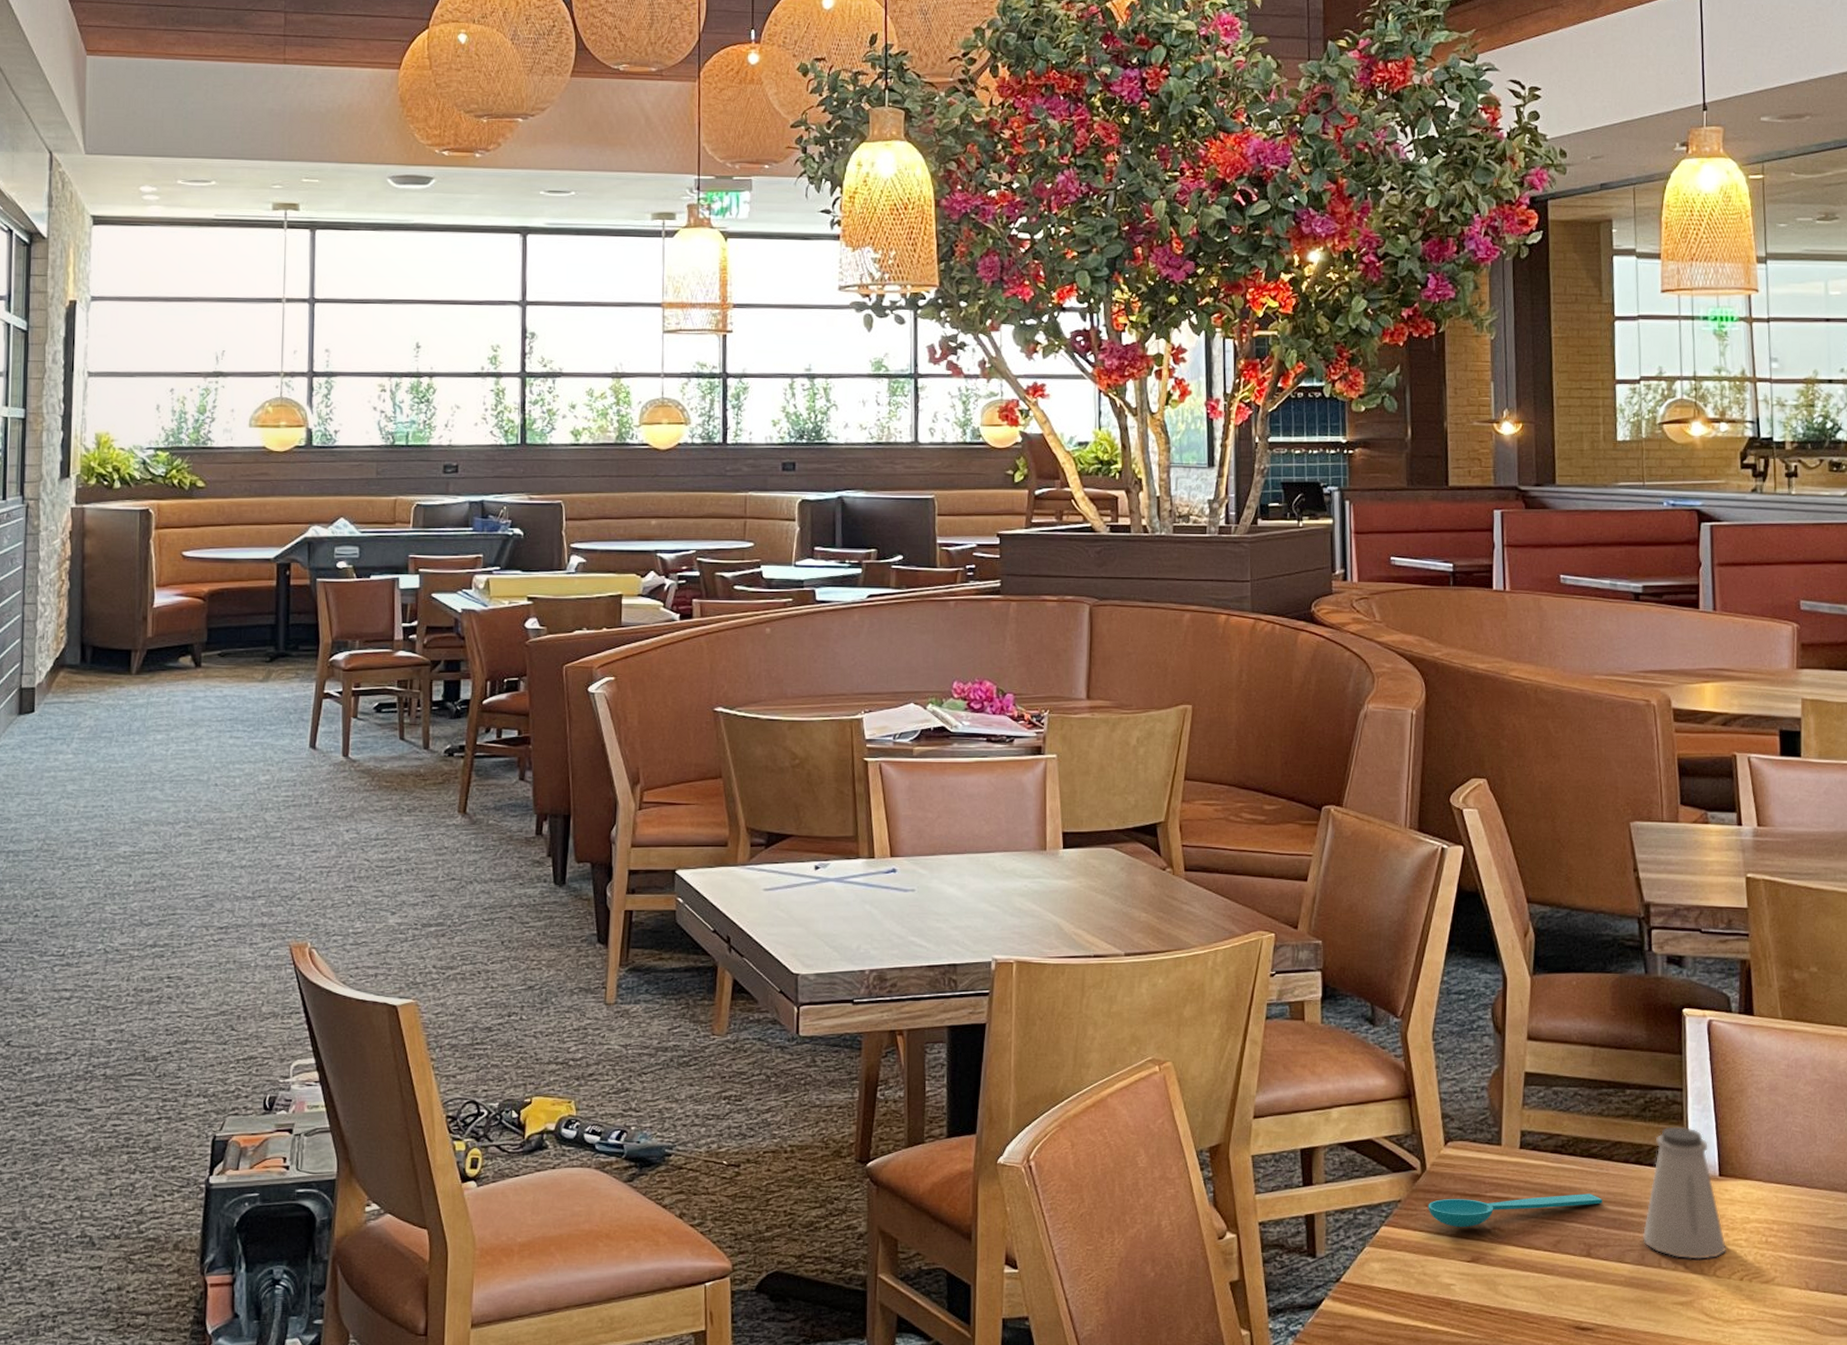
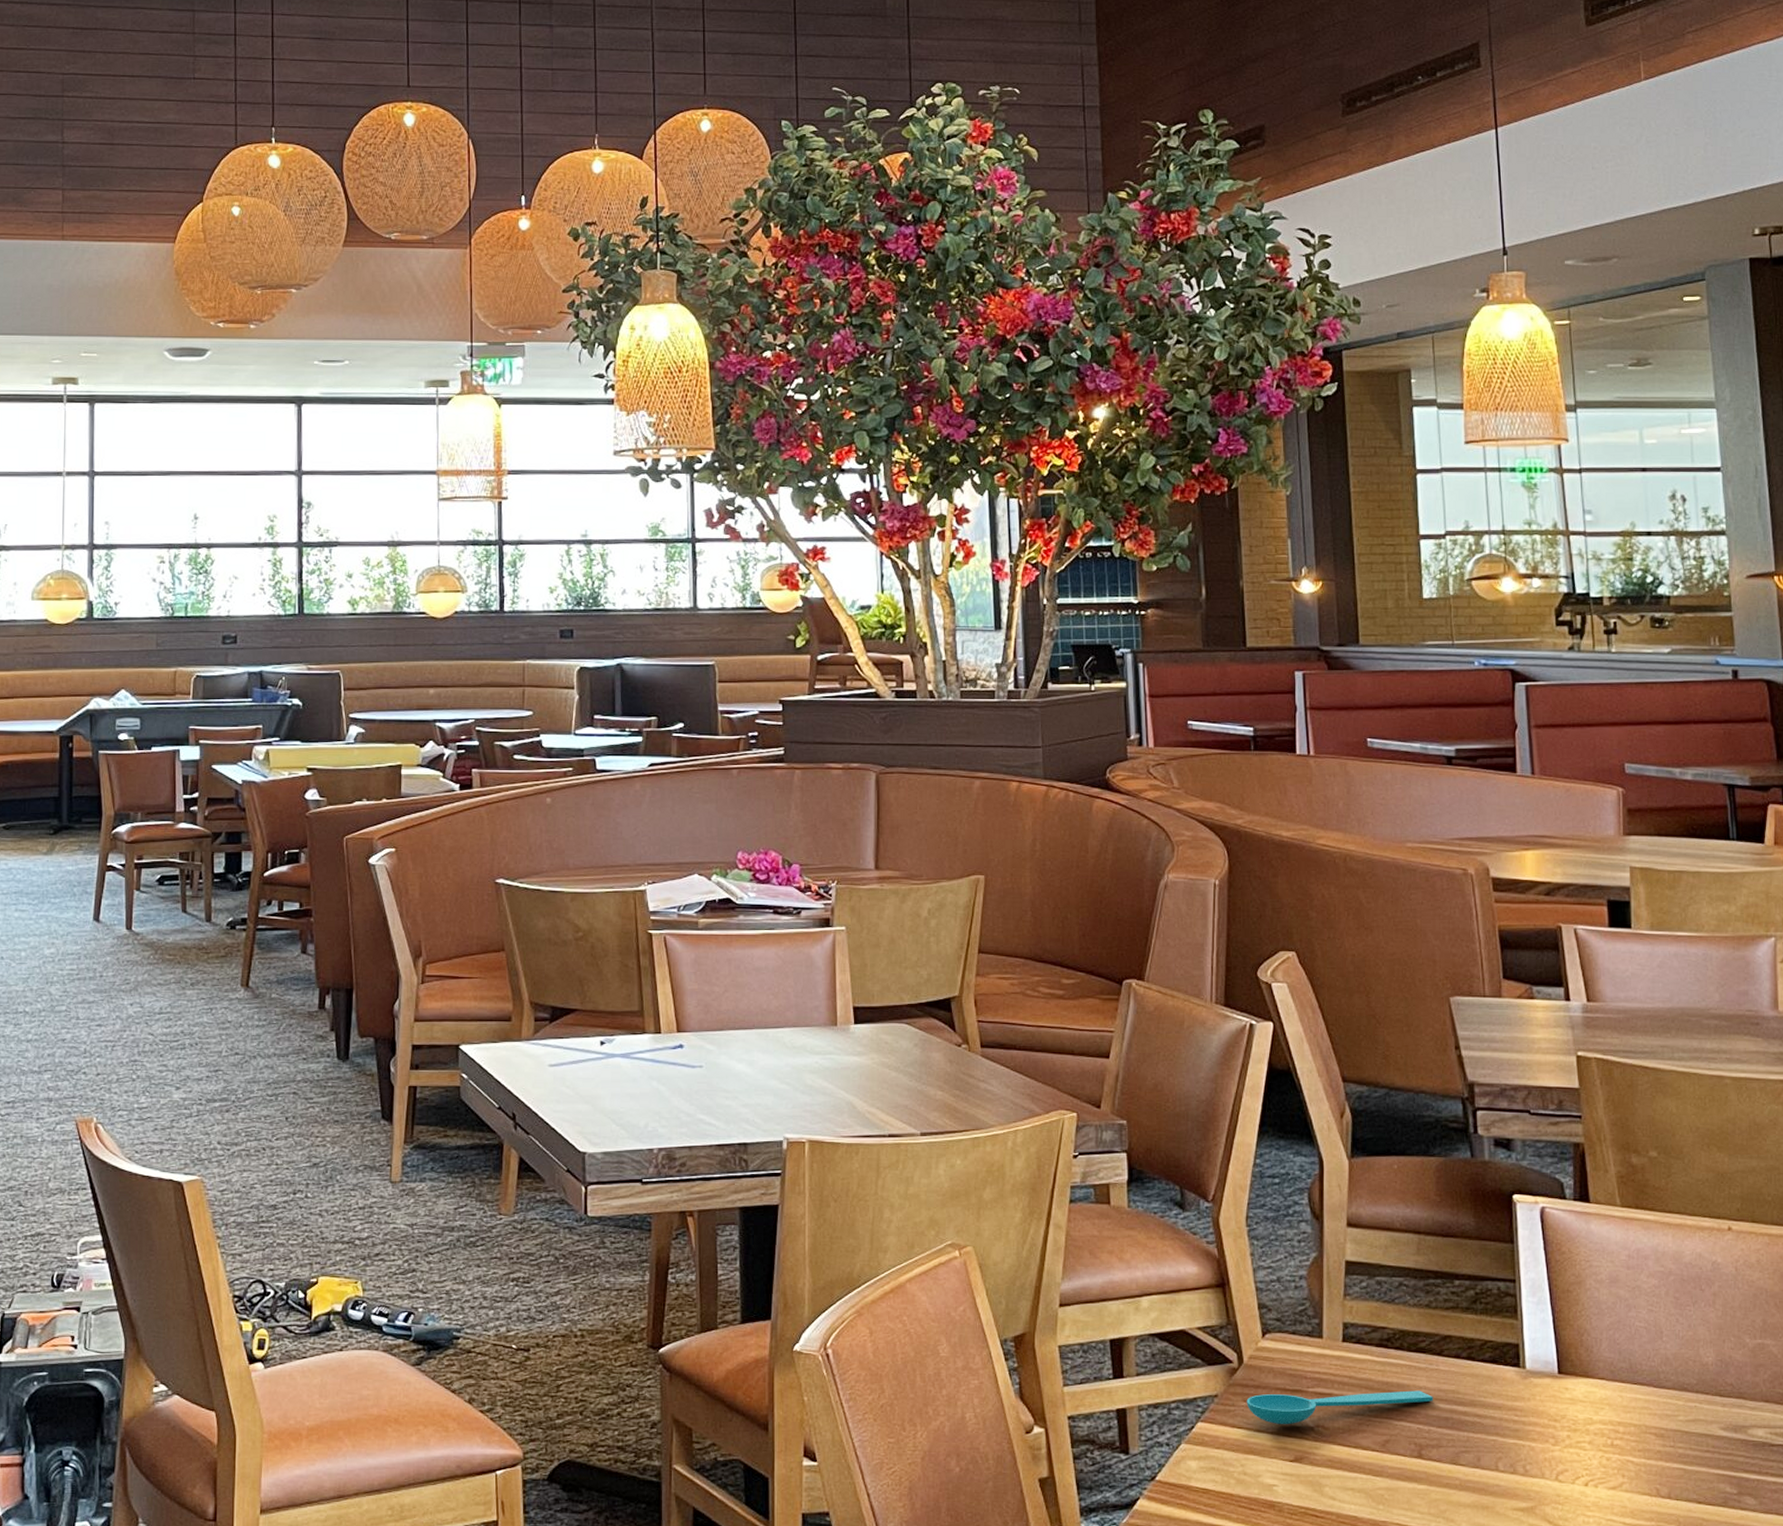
saltshaker: present [1643,1126,1727,1259] -> none [1478,1320,1569,1463]

